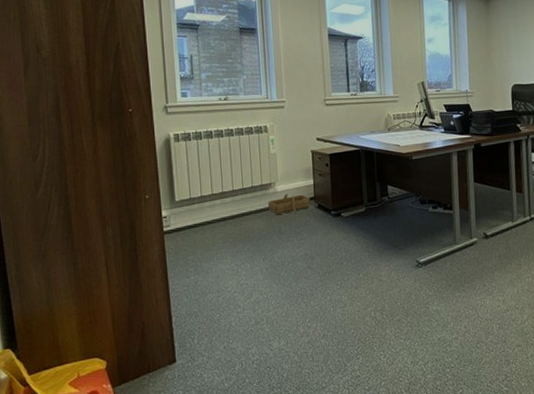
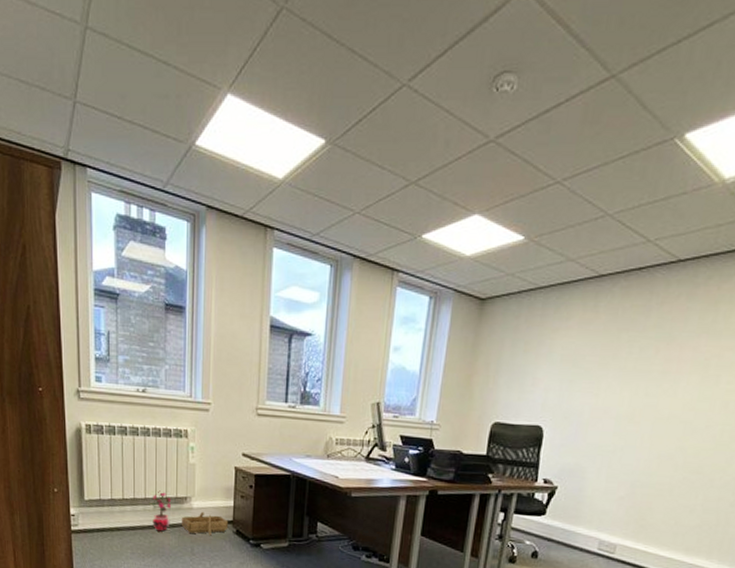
potted plant: none [237,181,258,218] -> present [149,490,172,532]

